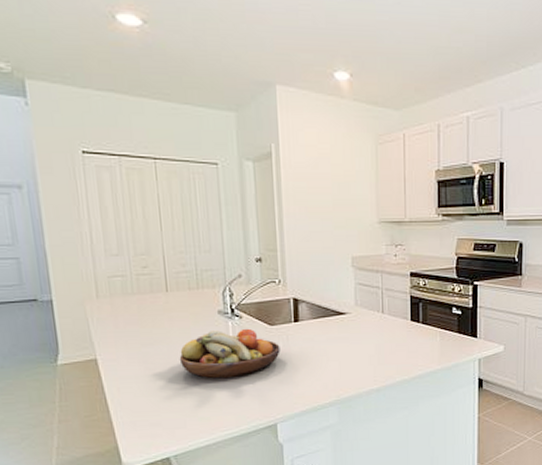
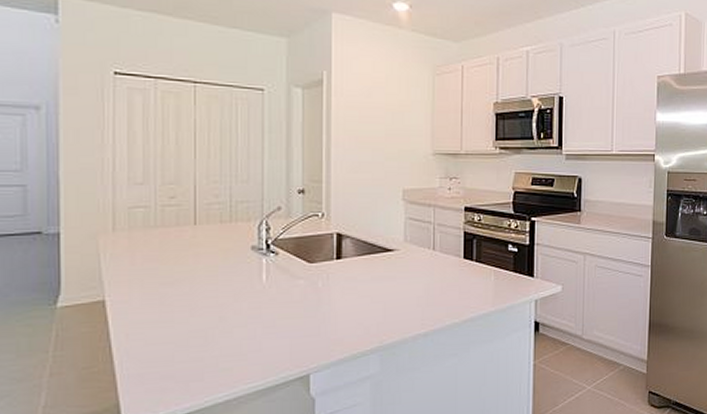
fruit bowl: present [179,328,280,379] -> none [202,266,319,323]

